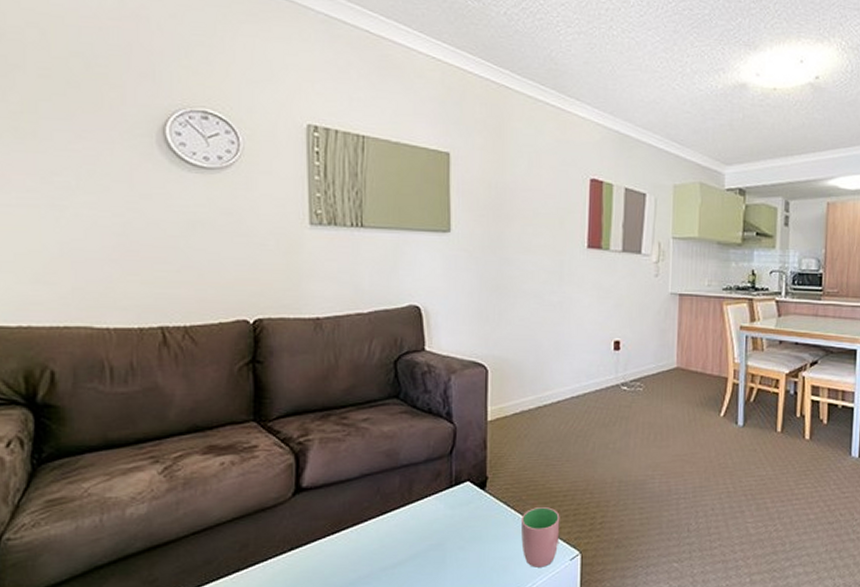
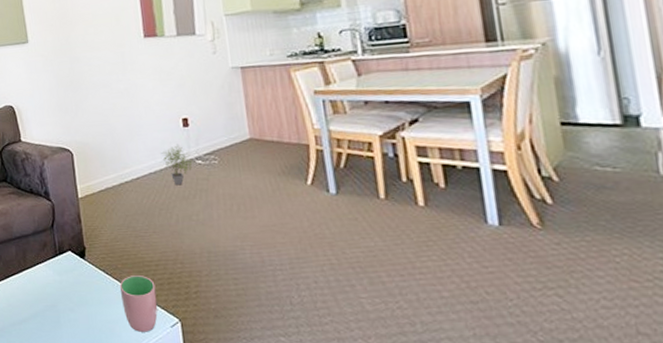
potted plant: none [587,367,619,412] -> present [161,144,194,186]

